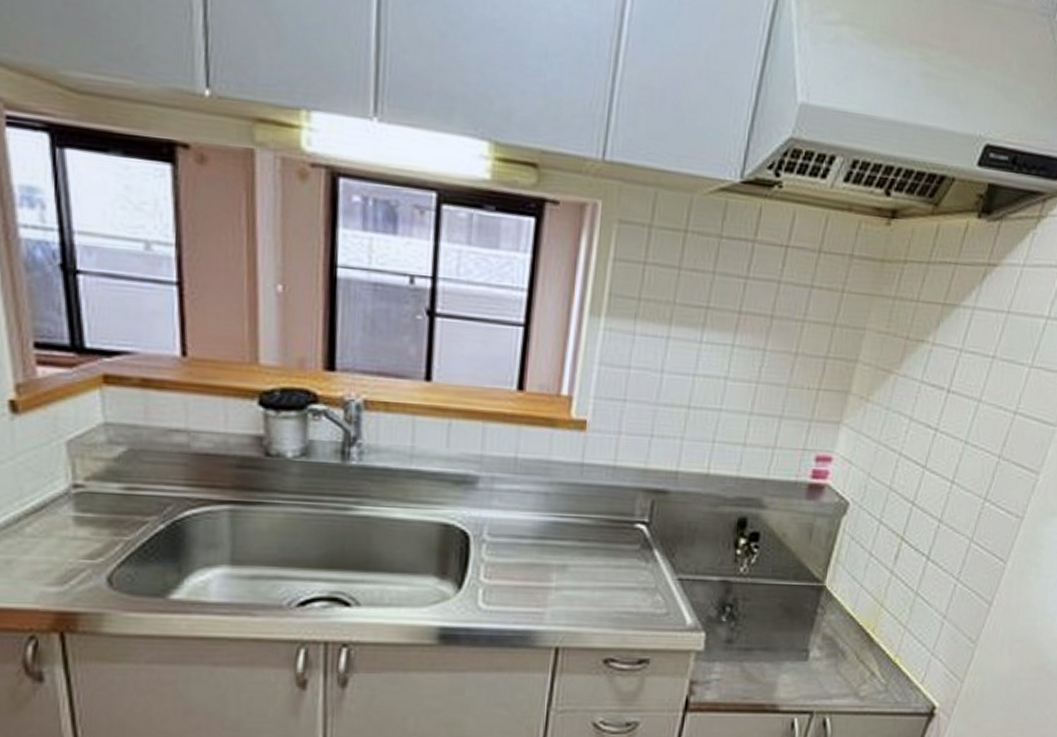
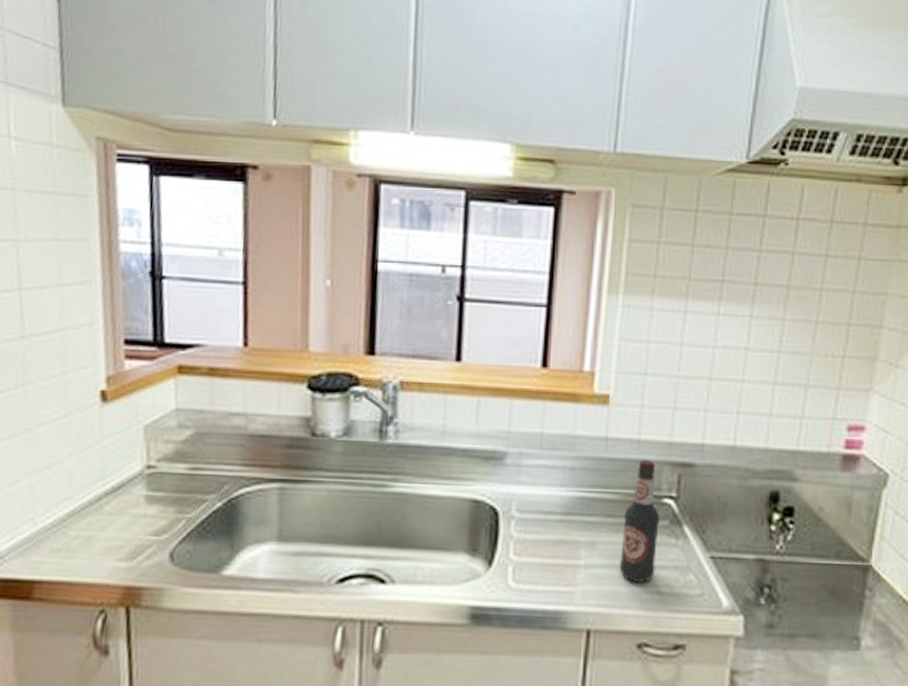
bottle: none [589,486,632,603] -> present [619,460,661,582]

